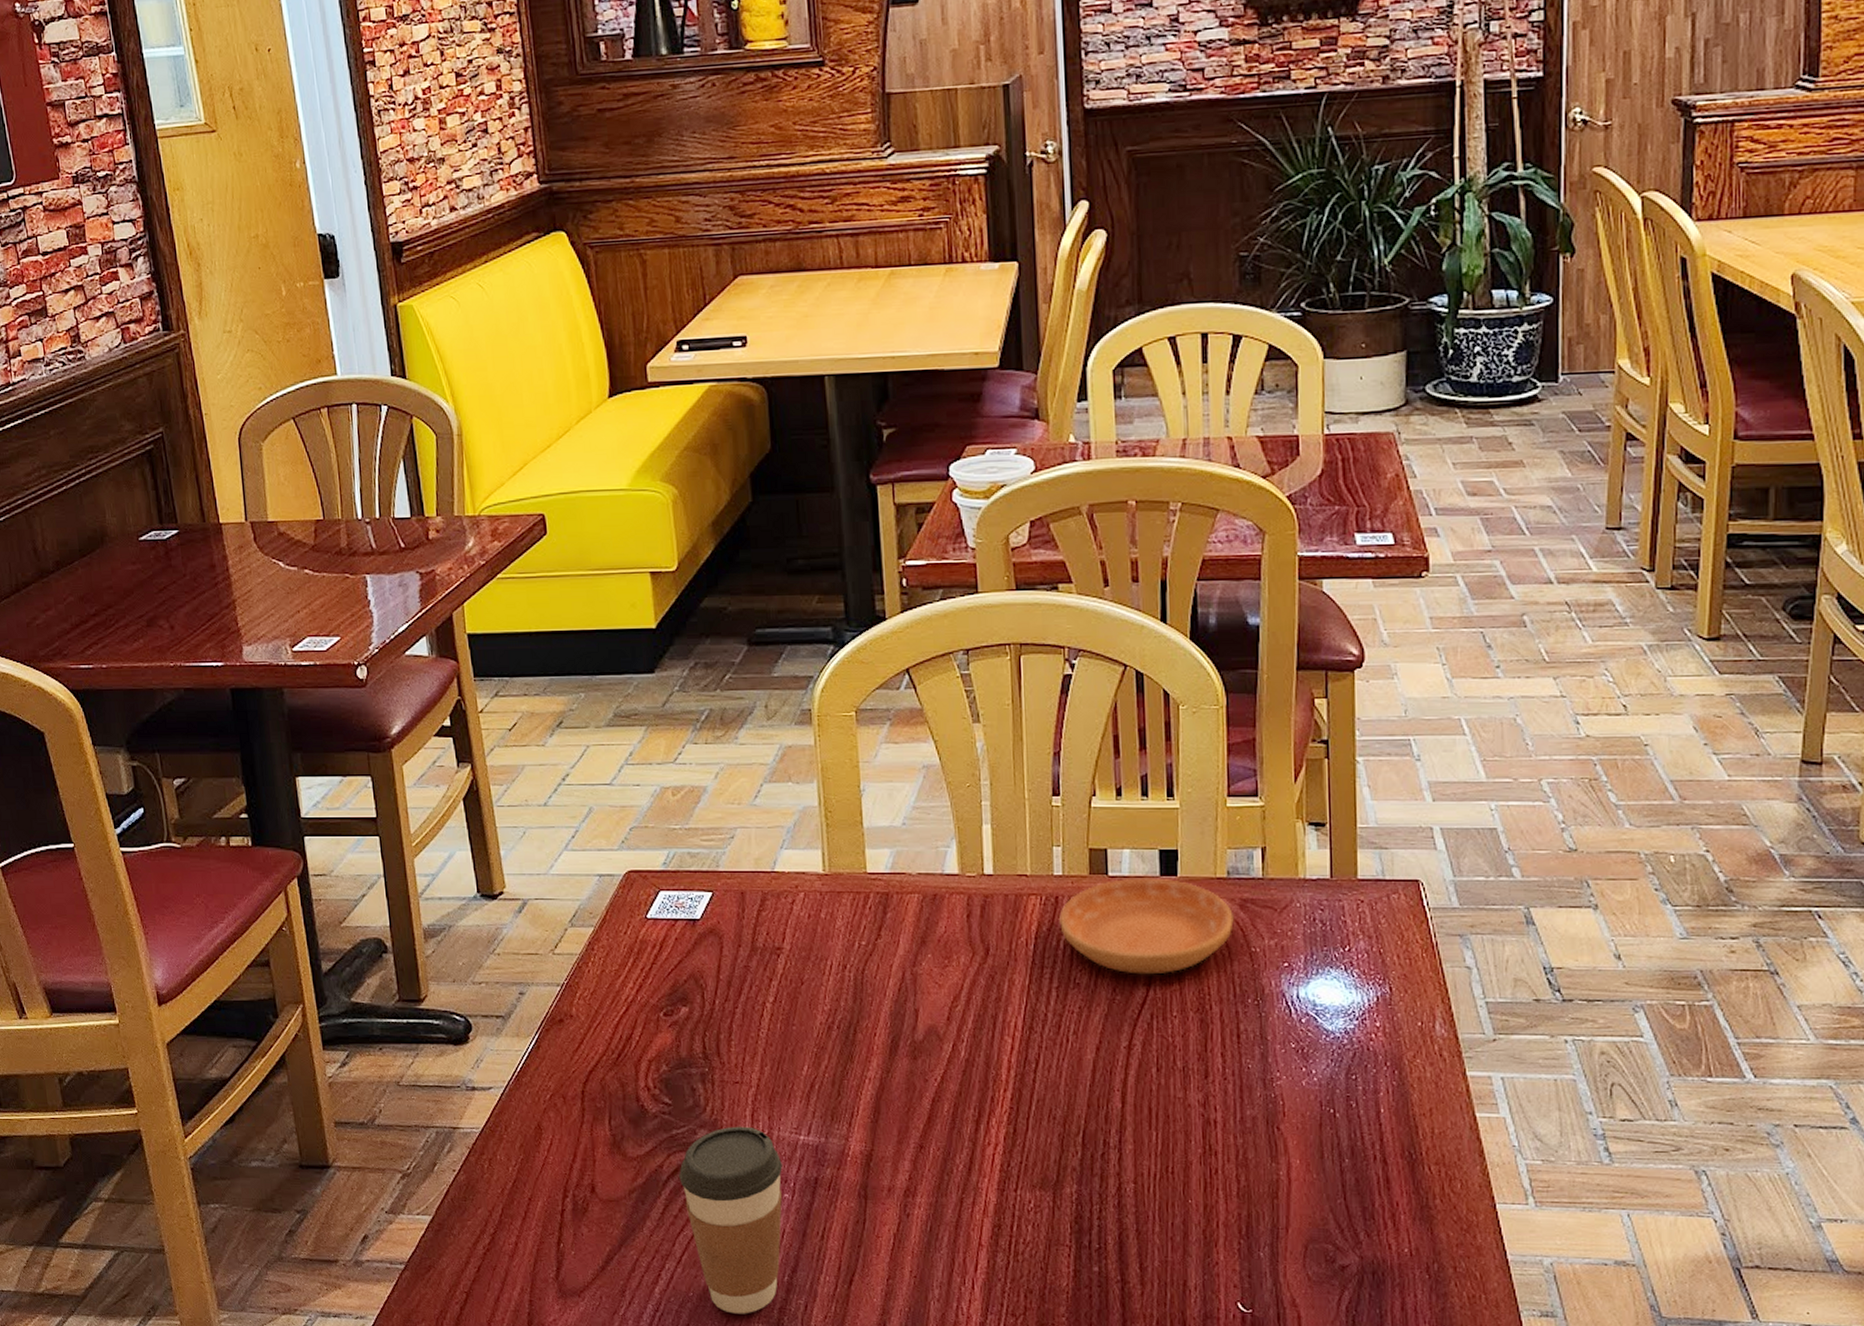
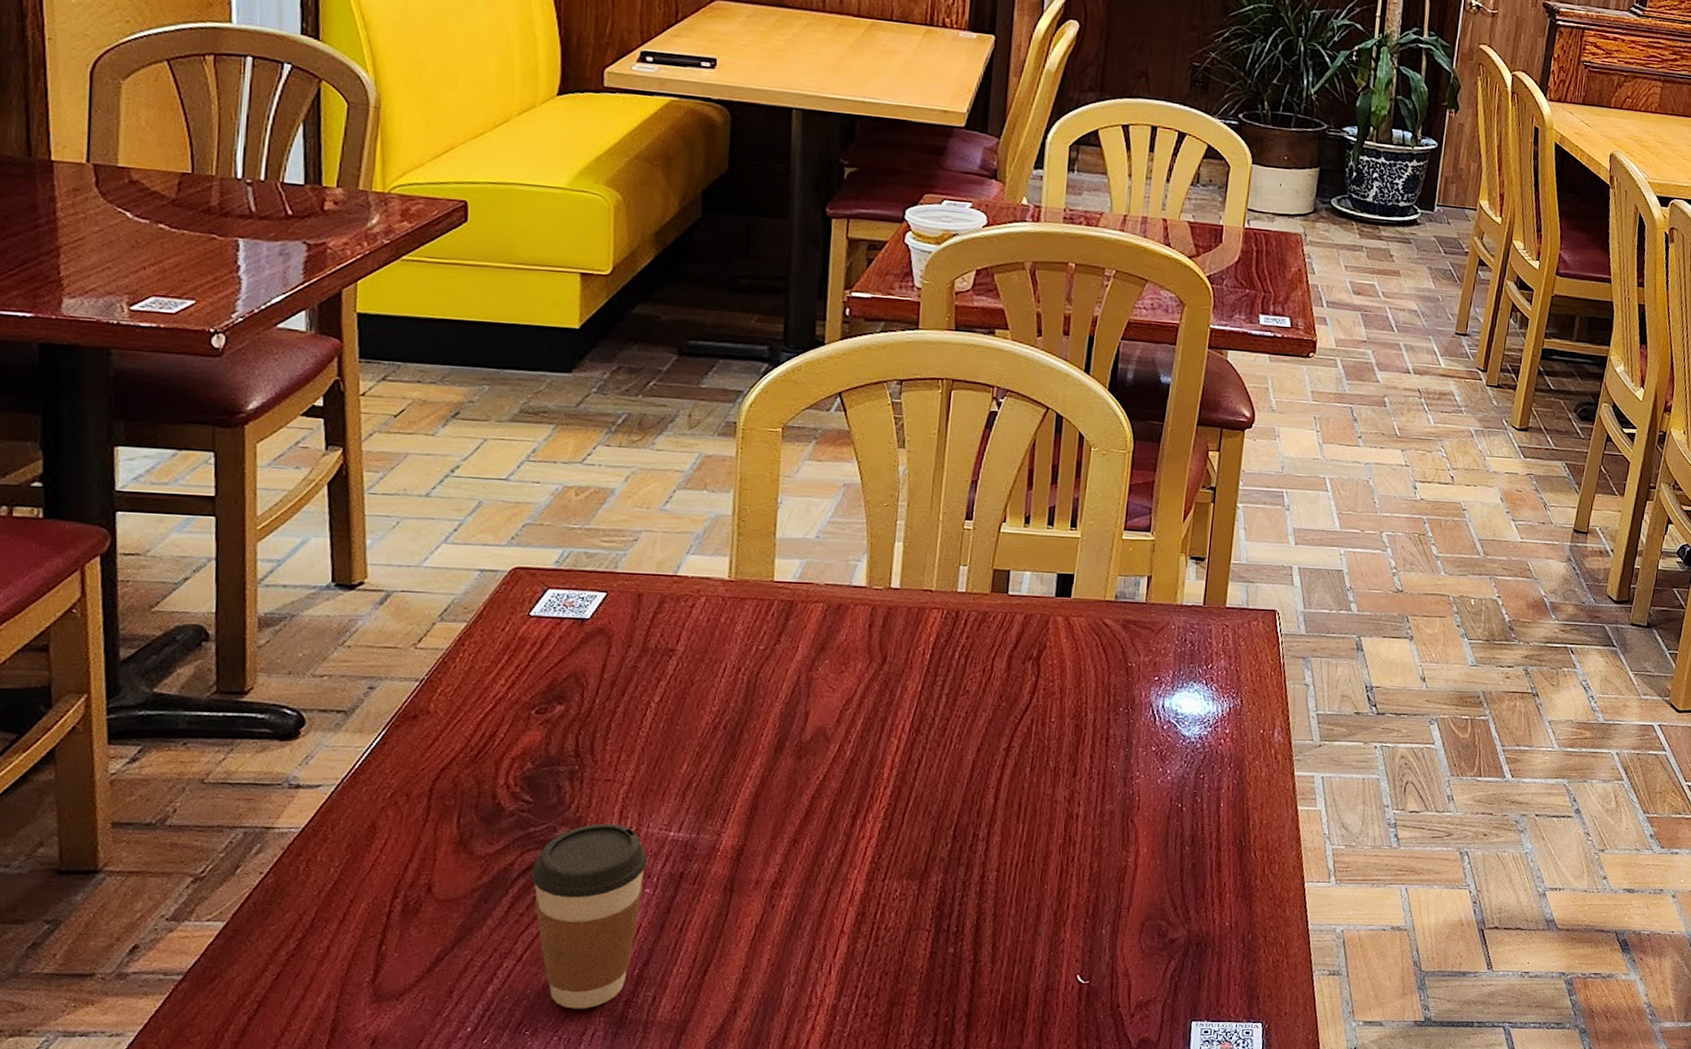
saucer: present [1058,878,1234,975] -> none [956,597,1116,684]

